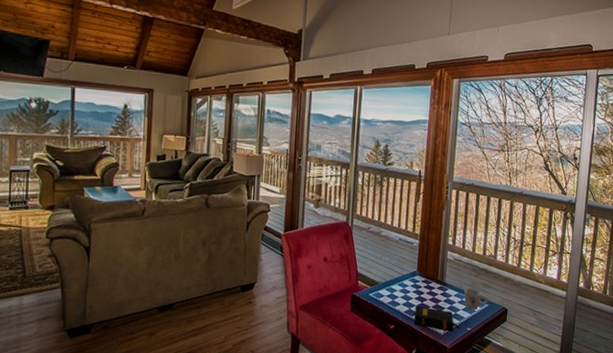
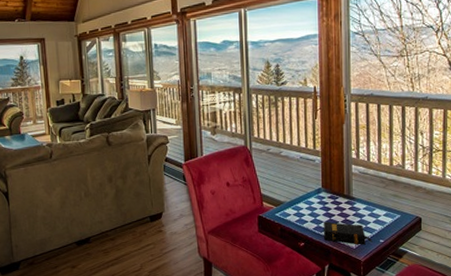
mug: present [464,288,488,310] -> none [373,200,400,222]

